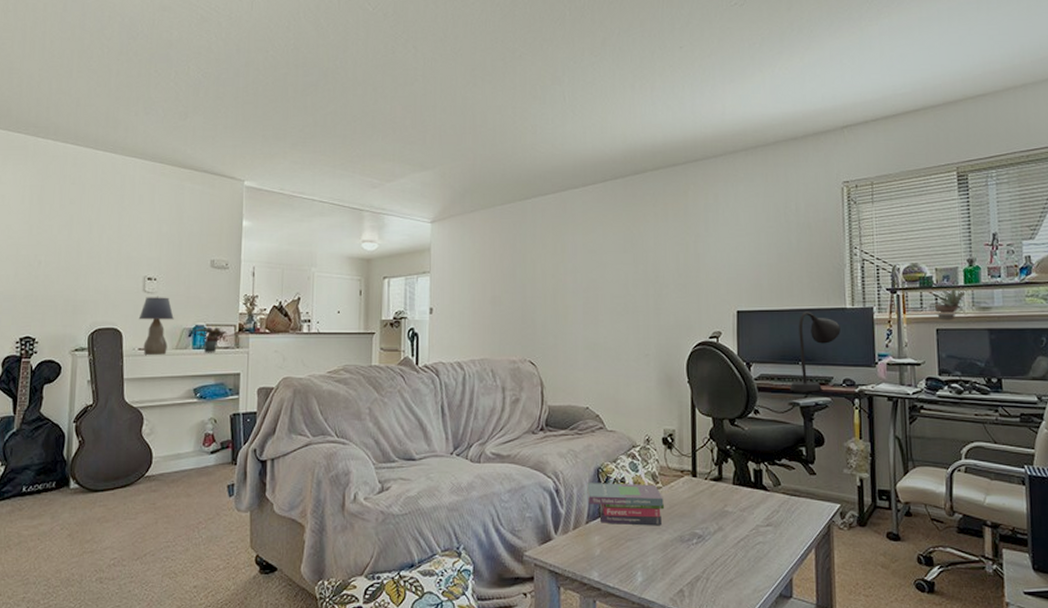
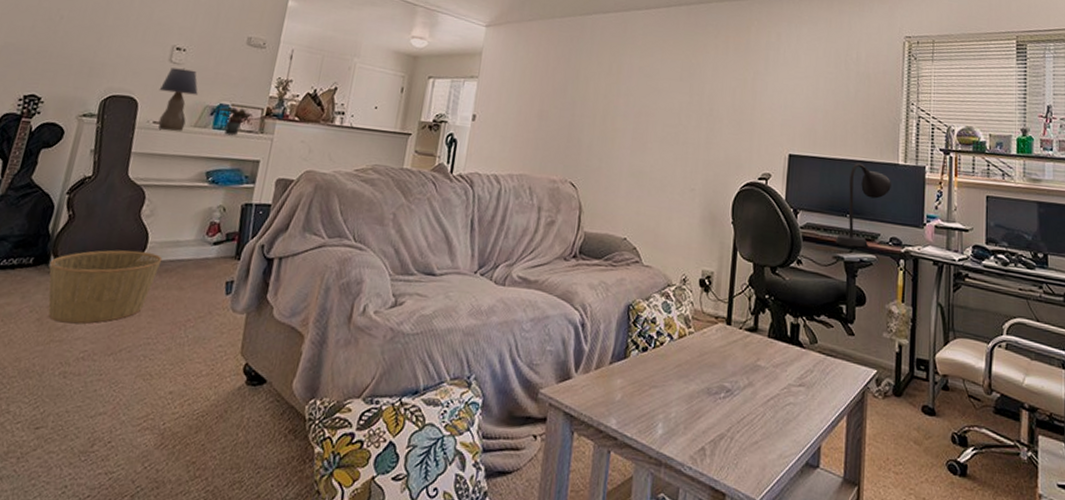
basket: none [70,466,168,536] -> present [48,250,163,324]
books: present [587,483,665,526] -> none [614,319,695,375]
succulent plant: present [934,287,967,320] -> none [986,155,1019,189]

